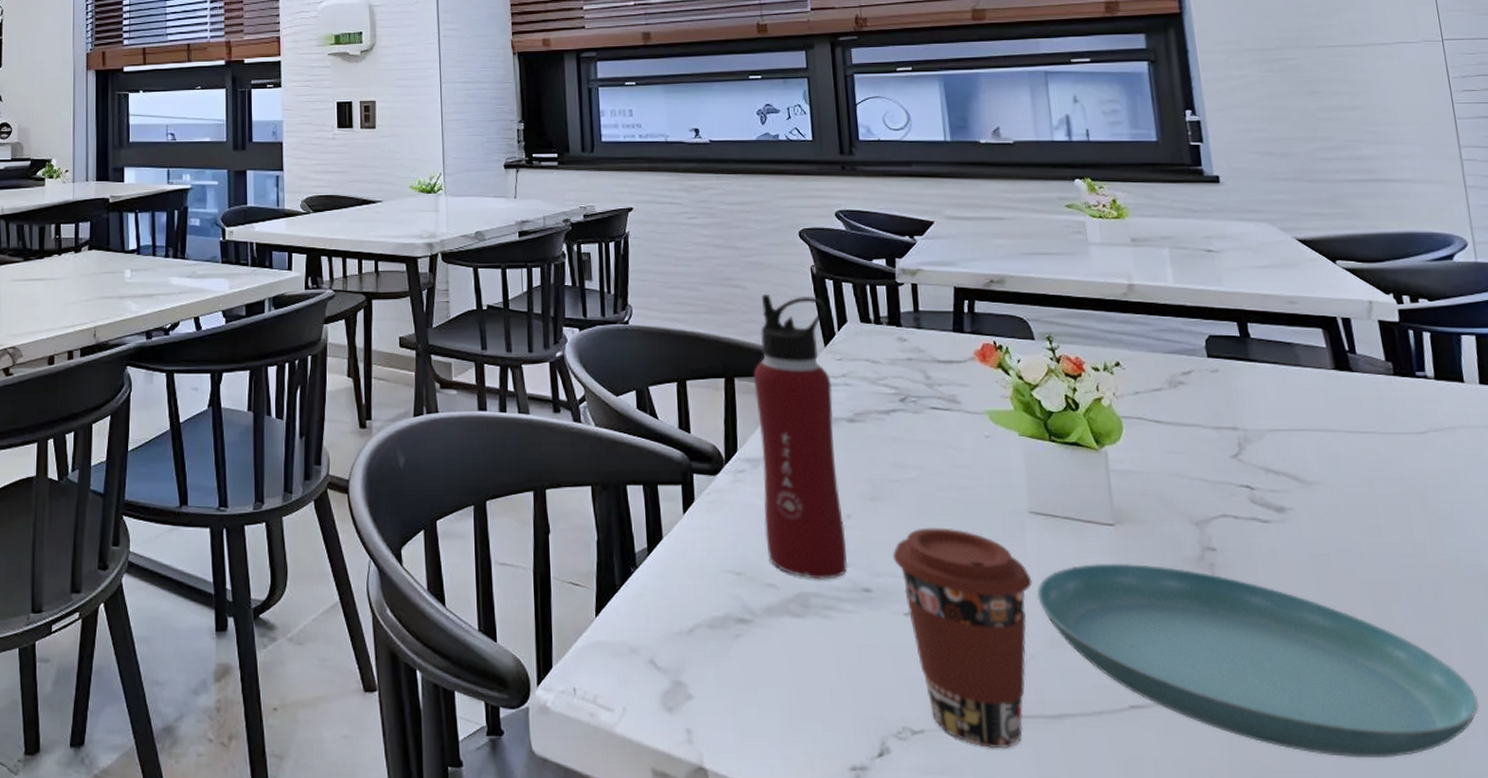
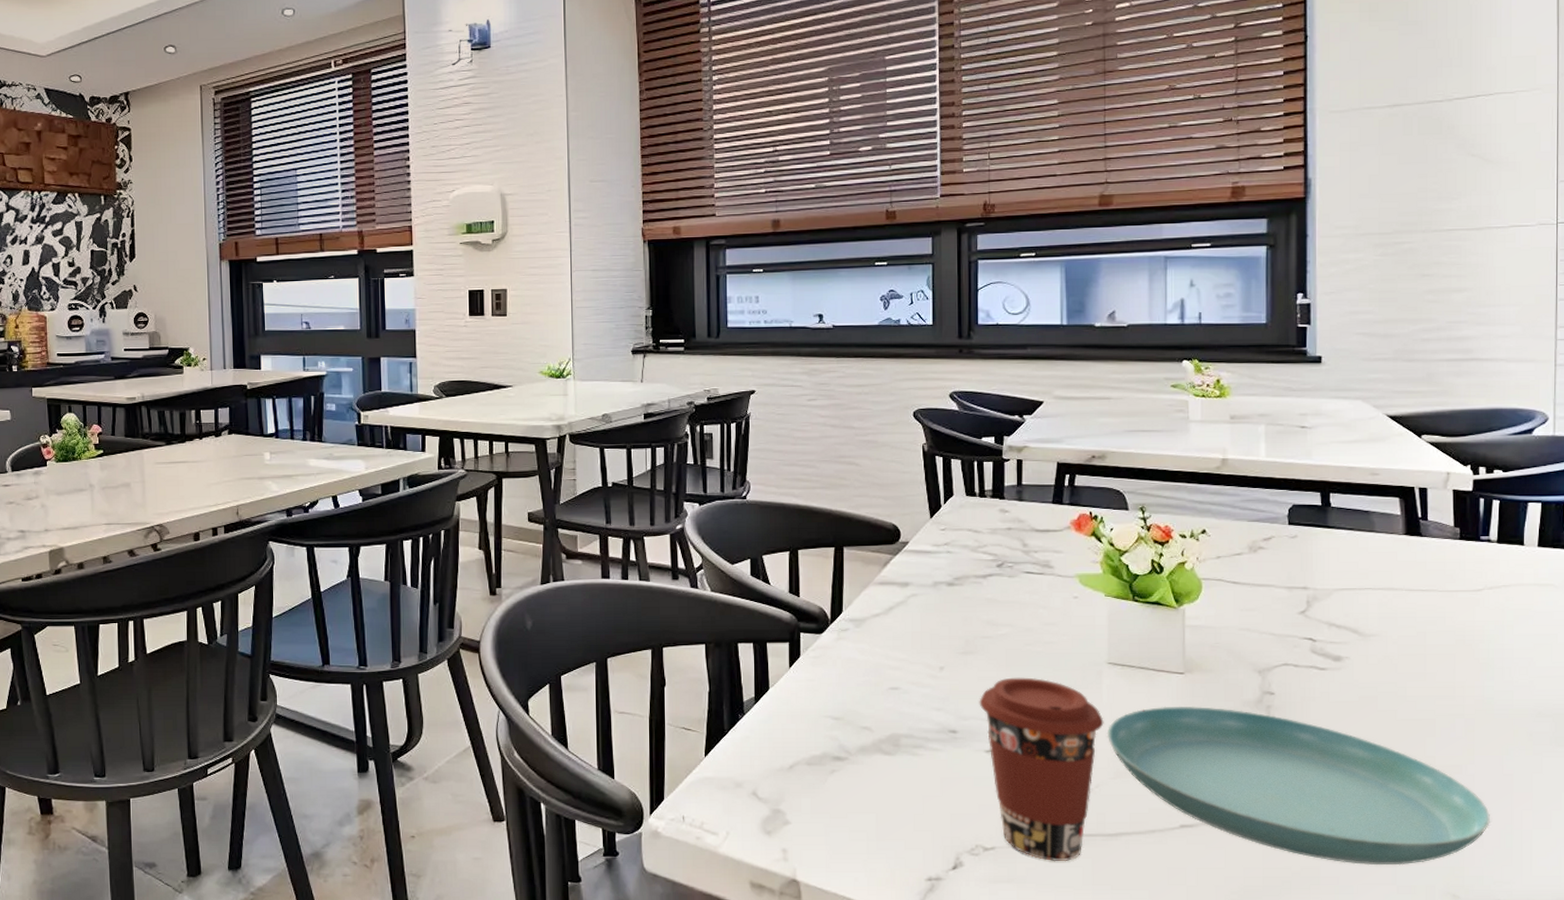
water bottle: present [754,295,847,579] -> none [862,471,938,723]

